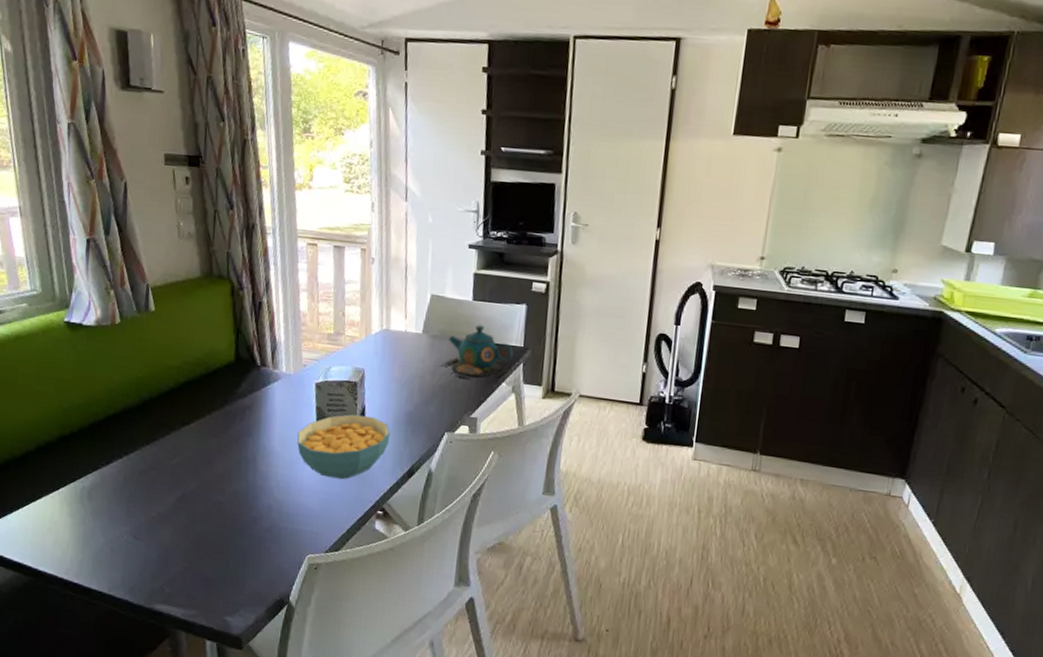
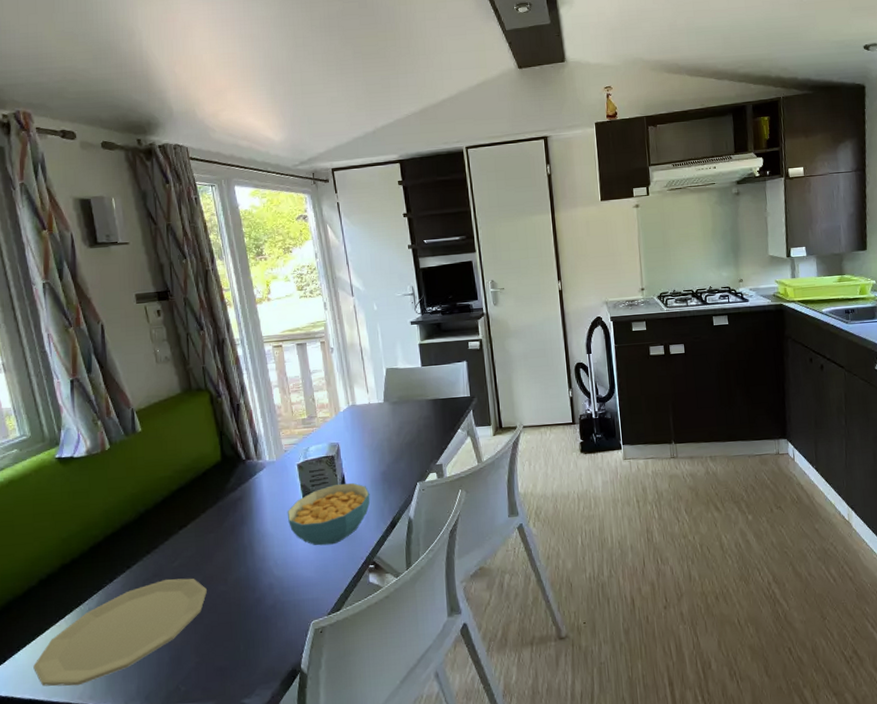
plate: none [24,474,203,561] -> present [33,578,207,687]
teapot: present [441,325,513,379] -> none [404,385,463,433]

